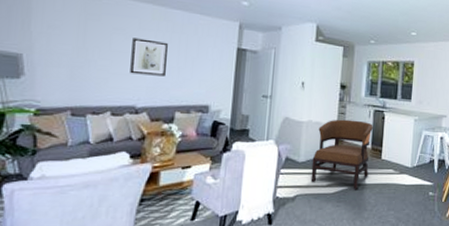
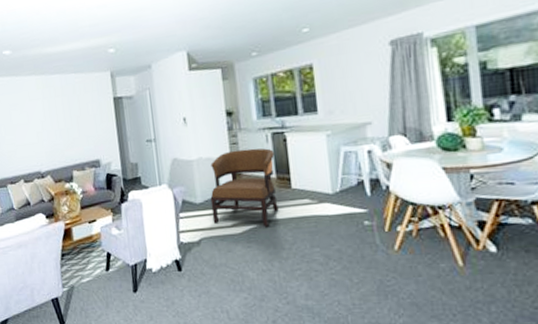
wall art: present [130,38,168,77] -> none [26,107,58,143]

